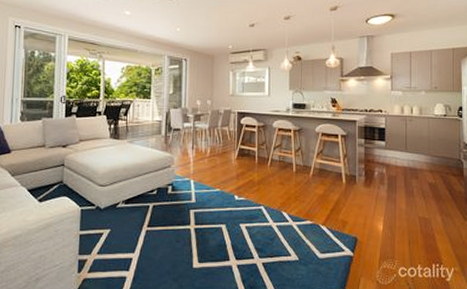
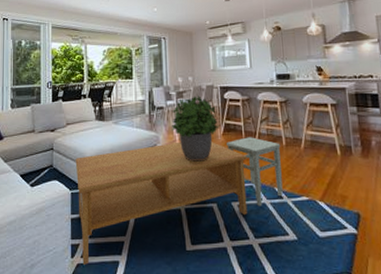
coffee table: none [86,164,259,280] -> present [75,142,248,265]
potted plant: none [186,119,234,184] -> present [171,96,219,162]
stool: none [240,162,291,229] -> present [227,137,283,206]

